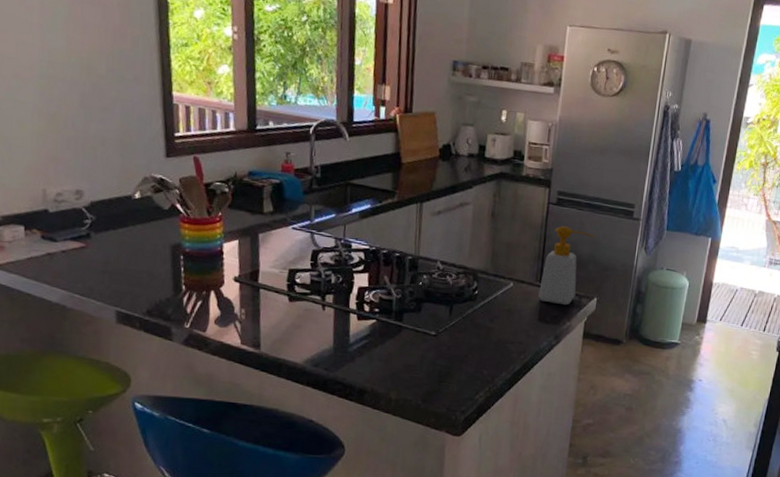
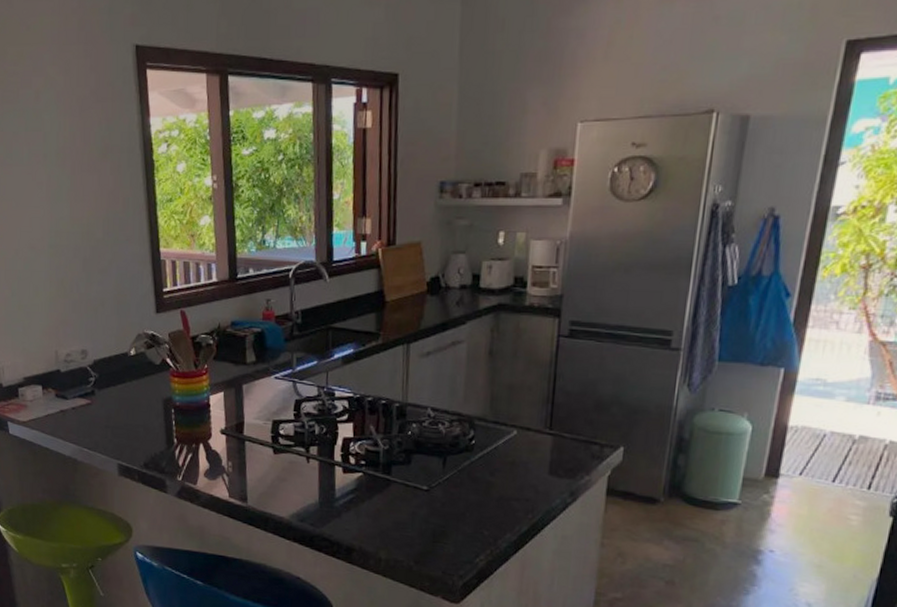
soap bottle: present [538,226,595,306] -> none [548,362,620,457]

